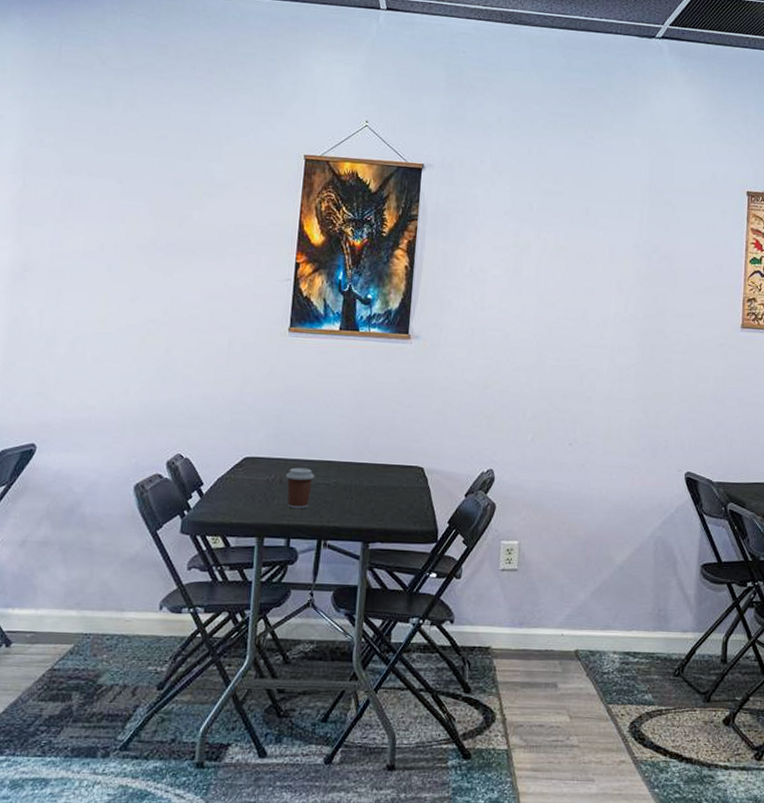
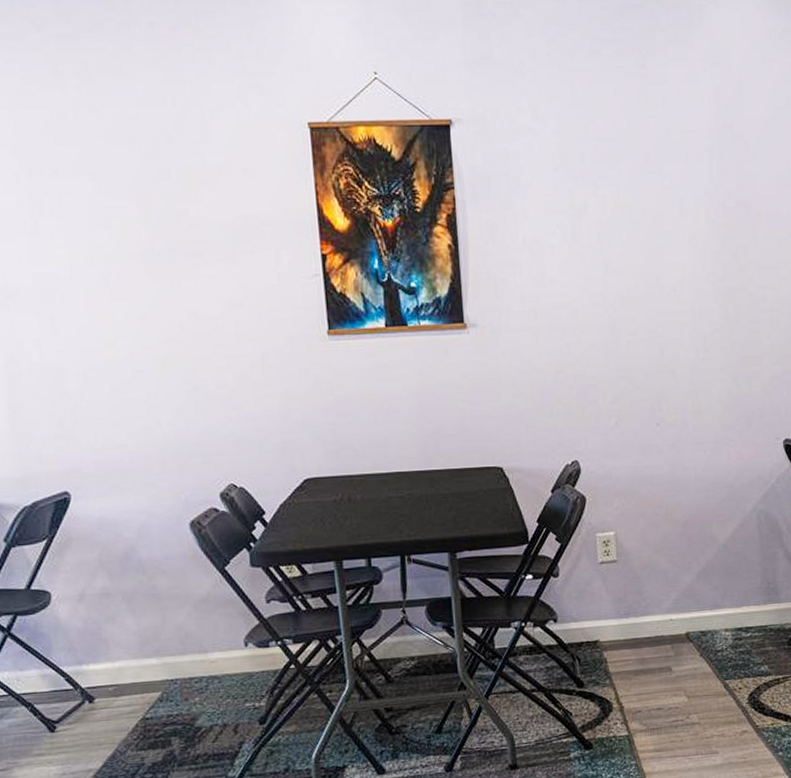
coffee cup: present [286,467,315,509] -> none [354,482,386,527]

